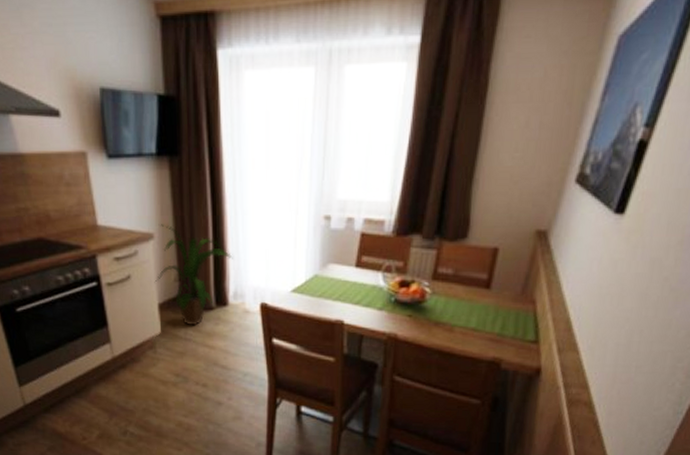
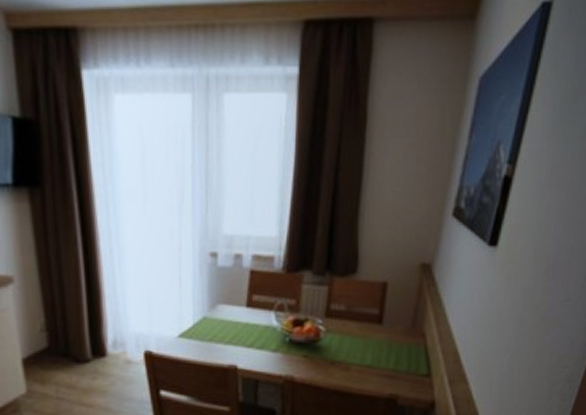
house plant: present [154,224,233,326] -> none [16,265,110,382]

